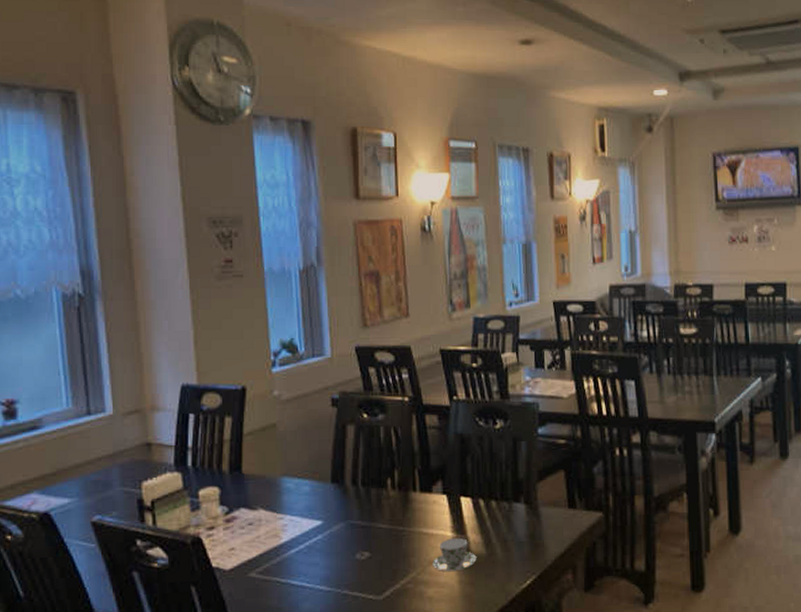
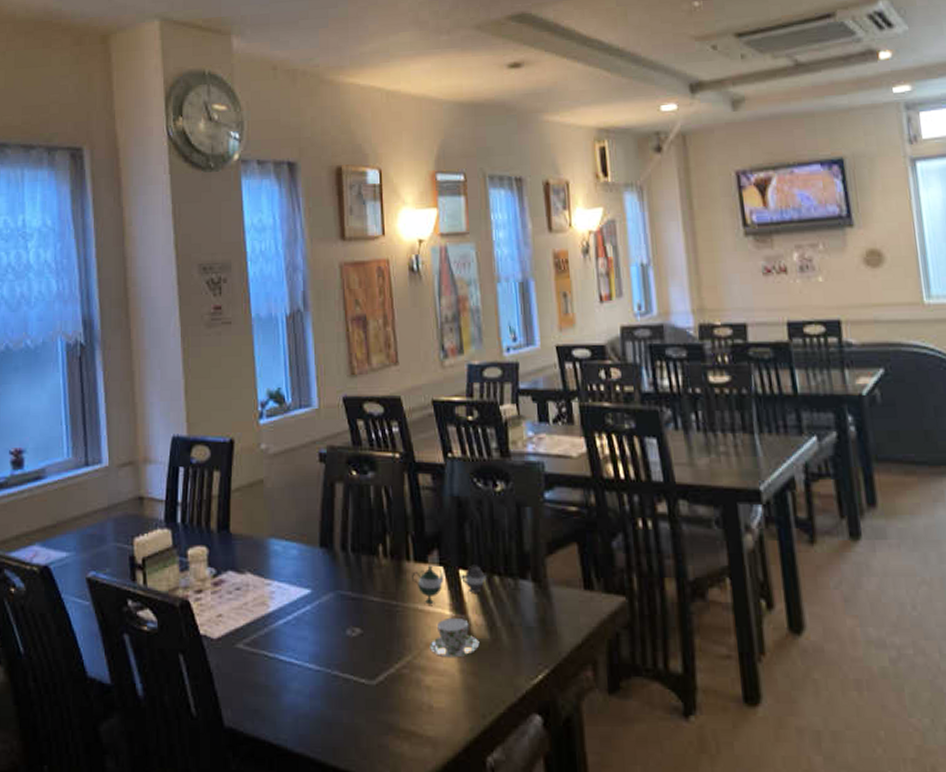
teapot: none [416,492,486,527] -> present [411,565,488,604]

